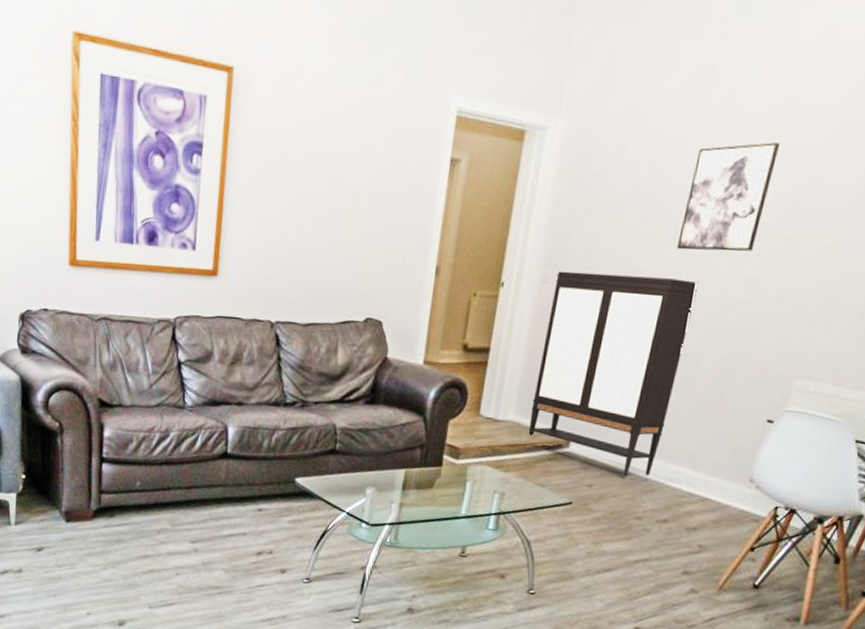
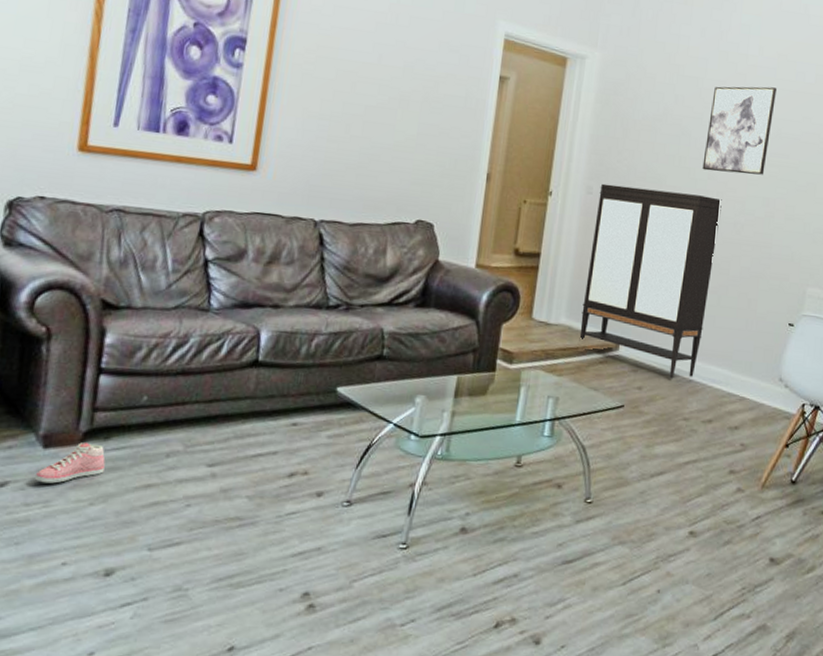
sneaker: none [61,519,112,551] -> present [34,442,106,484]

